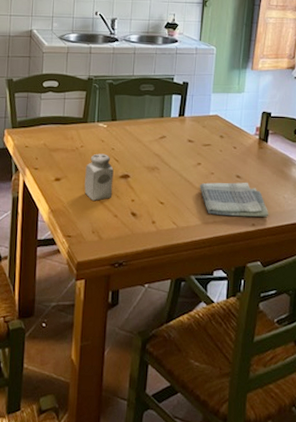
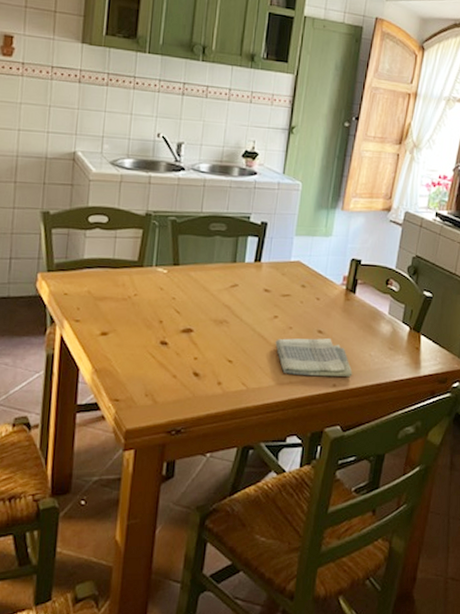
salt shaker: present [84,153,114,201] -> none [137,303,174,359]

